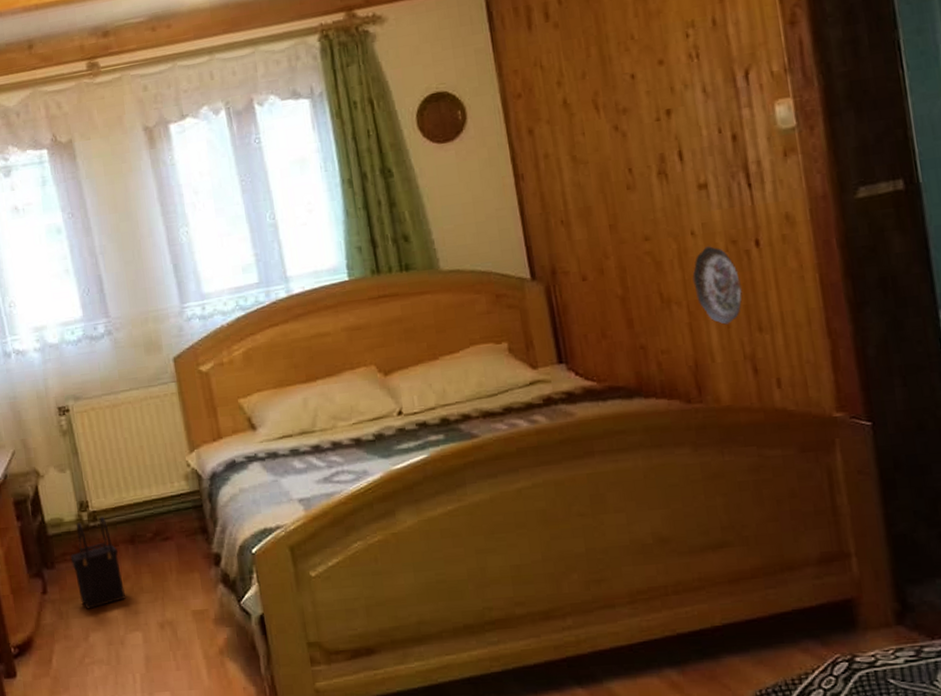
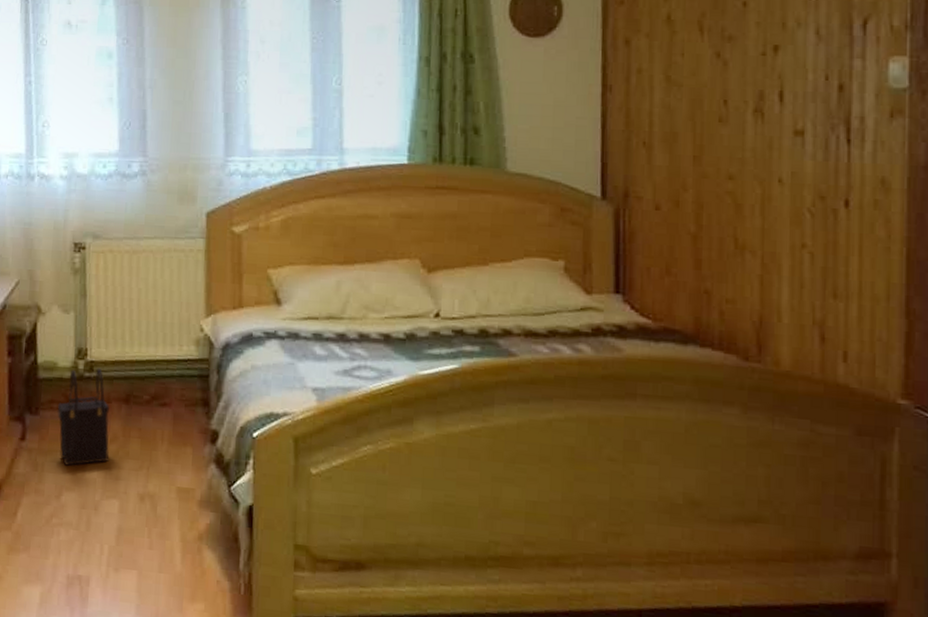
decorative plate: present [692,246,743,325] -> none [772,197,824,284]

